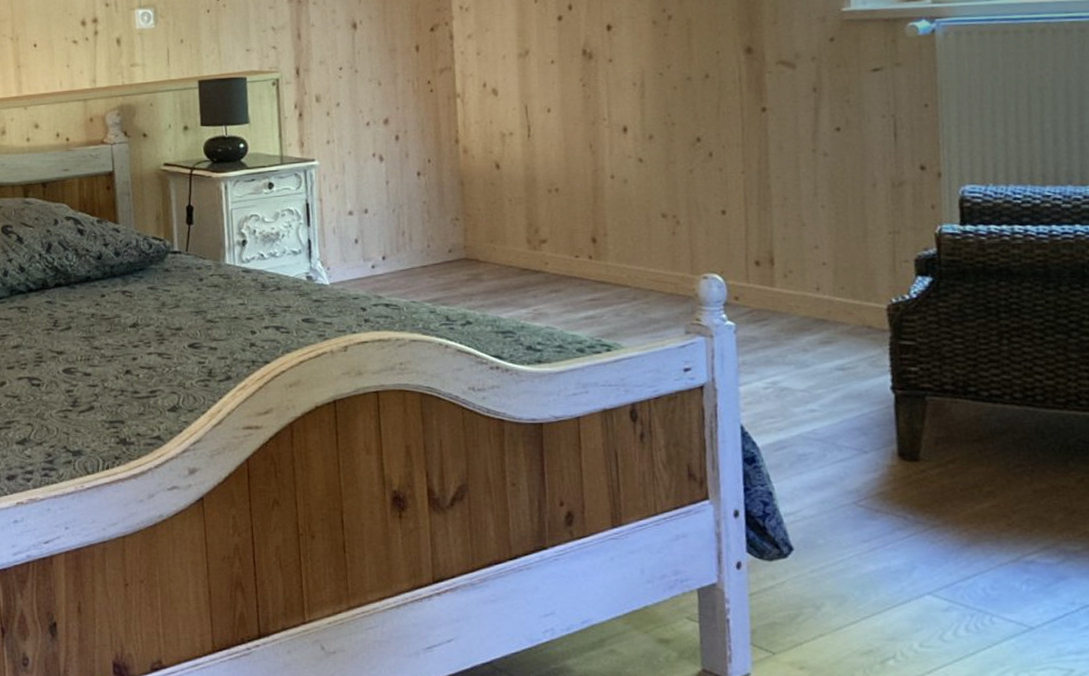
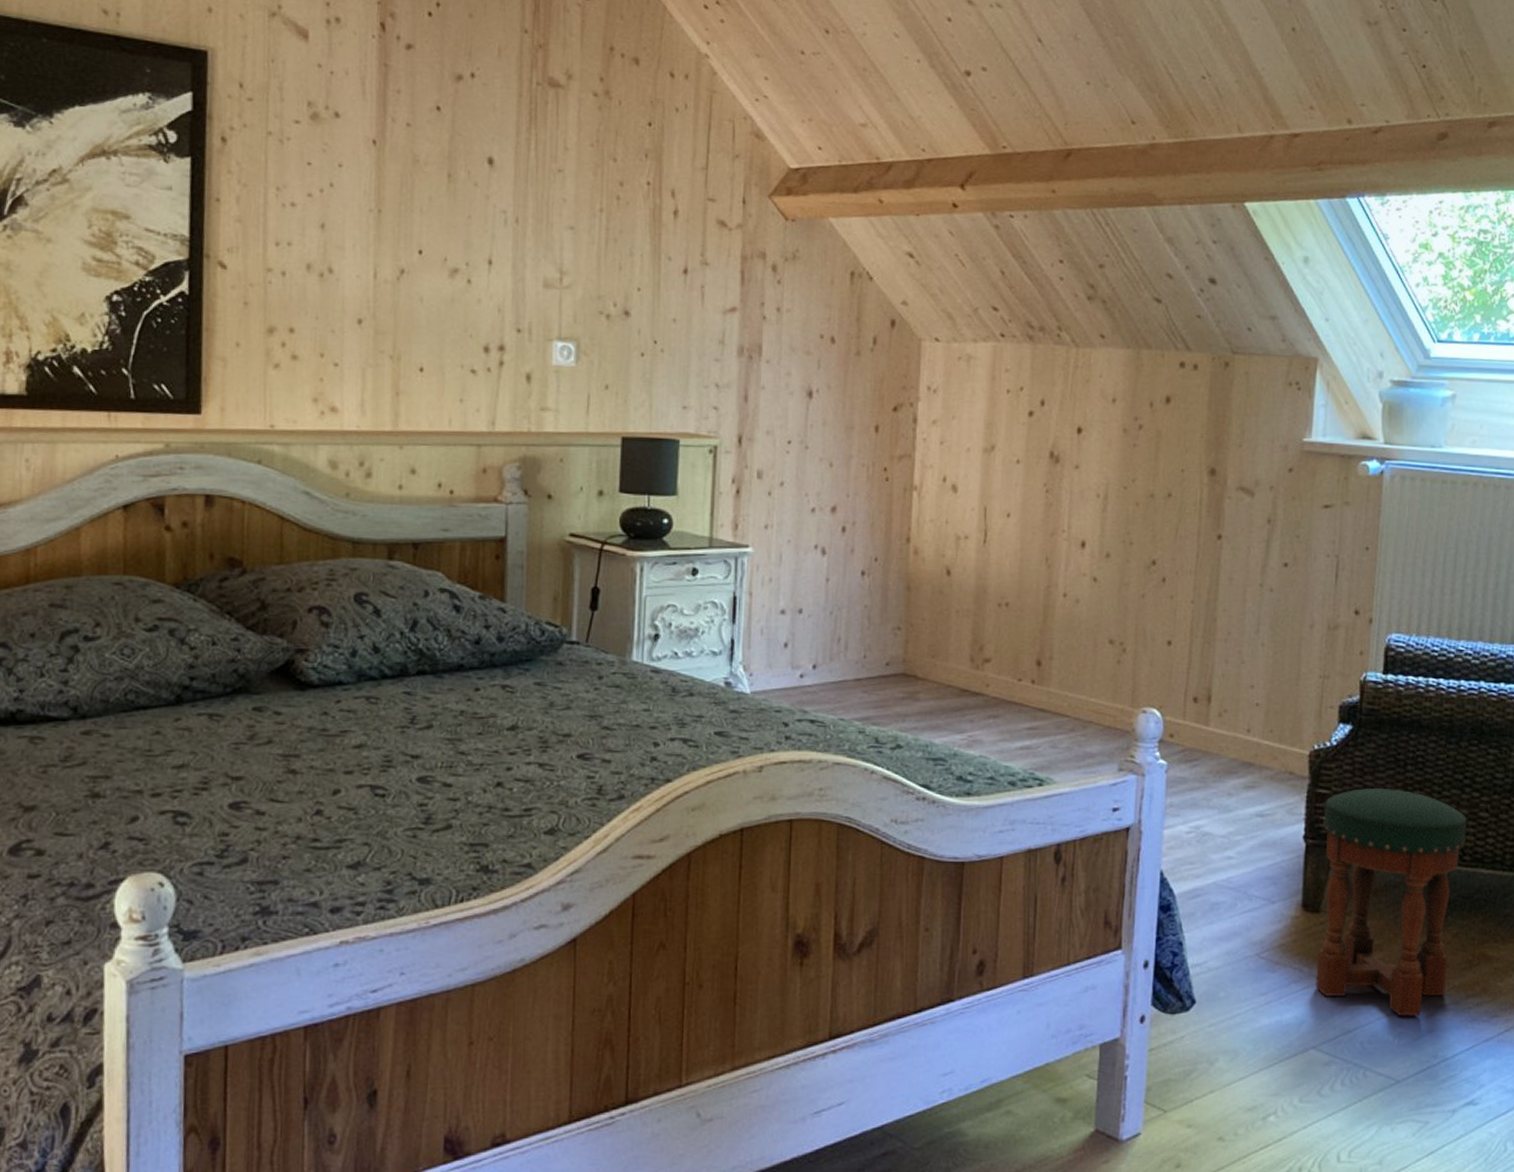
stool: none [911,337,1080,563] -> present [1316,787,1466,1017]

